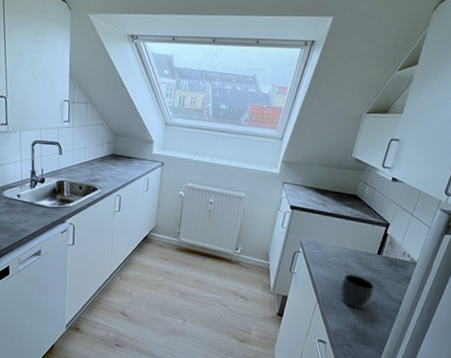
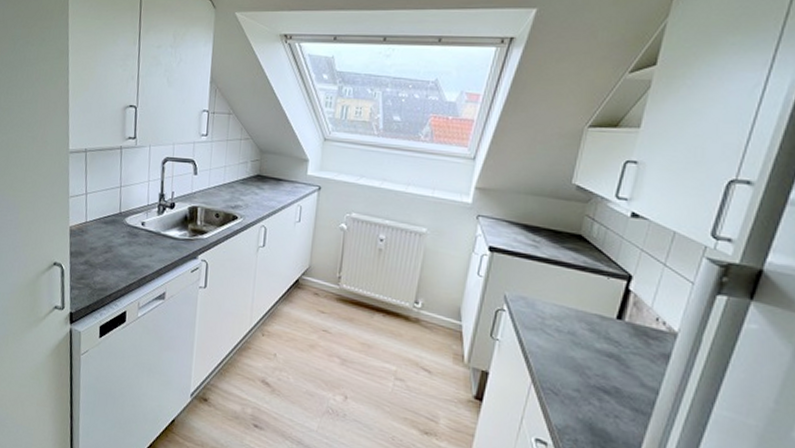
mug: present [340,274,375,310] -> none [564,345,616,398]

